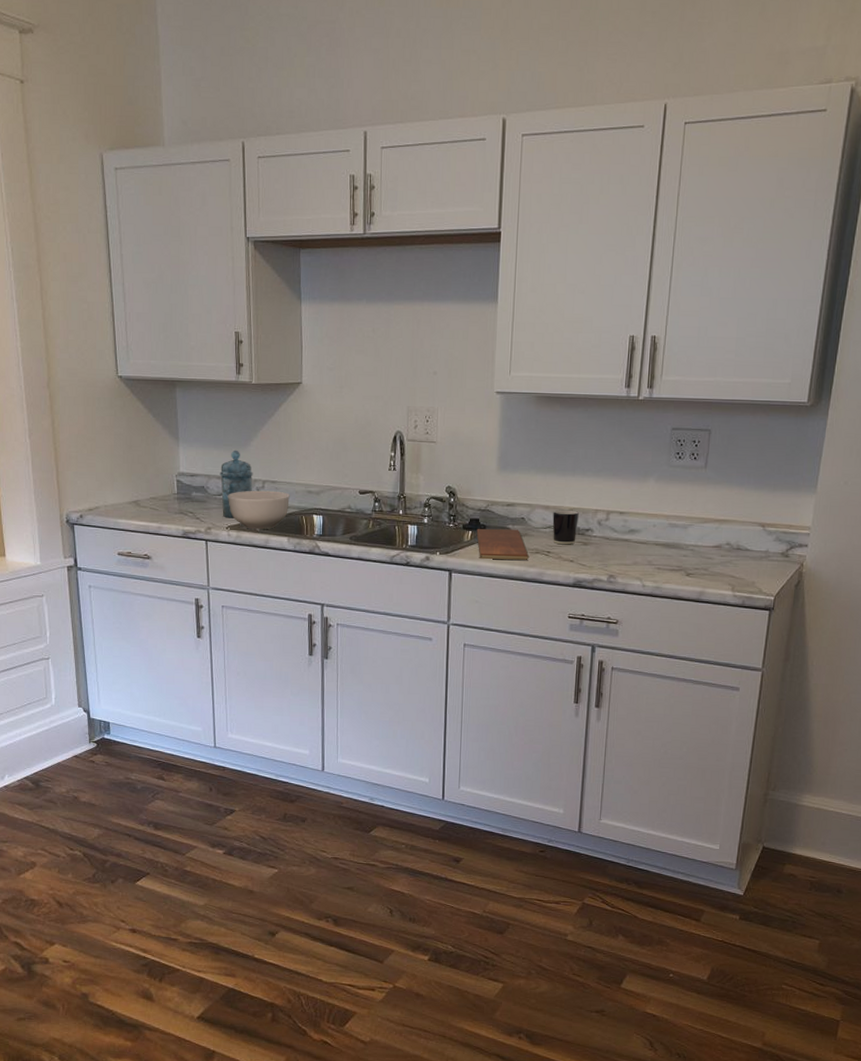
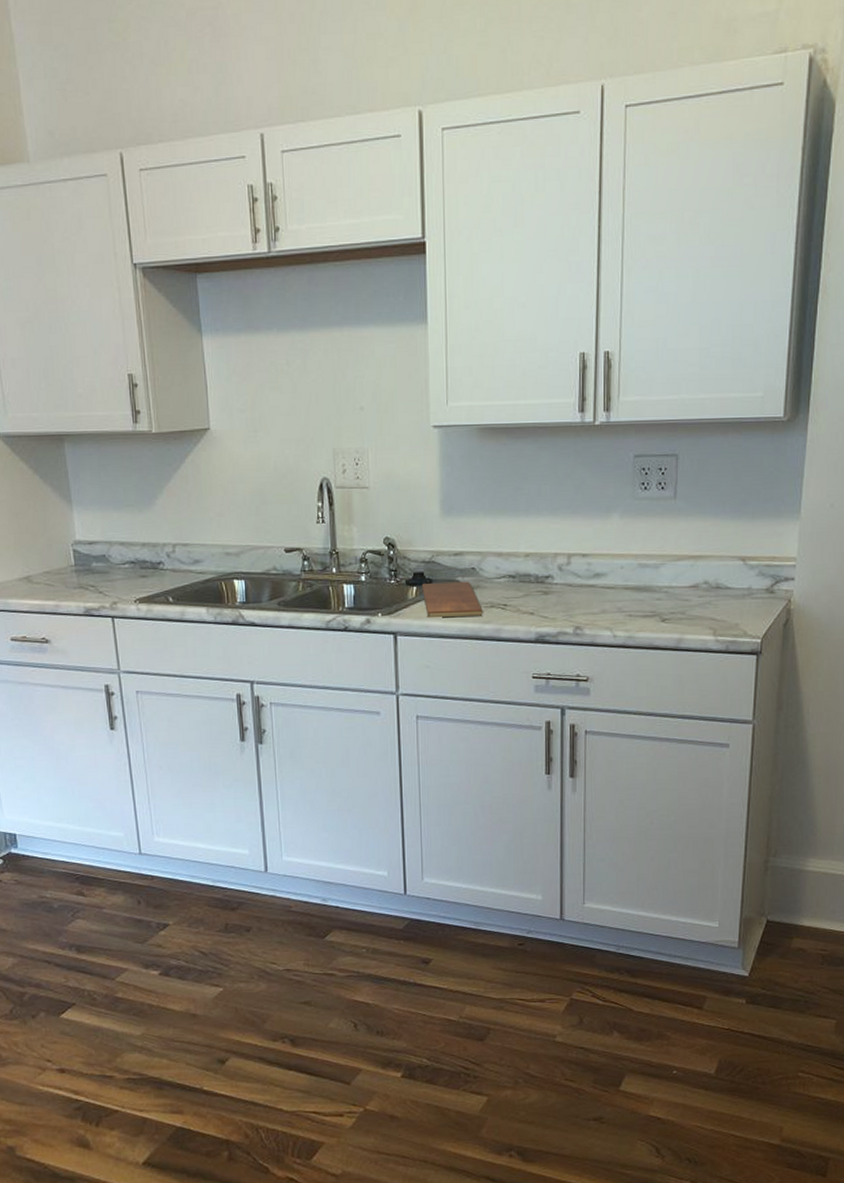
canister: present [219,450,254,518] -> none [122,510,162,590]
bowl: present [227,490,290,530] -> none [132,555,206,601]
mug: present [552,509,580,545] -> none [507,555,537,596]

